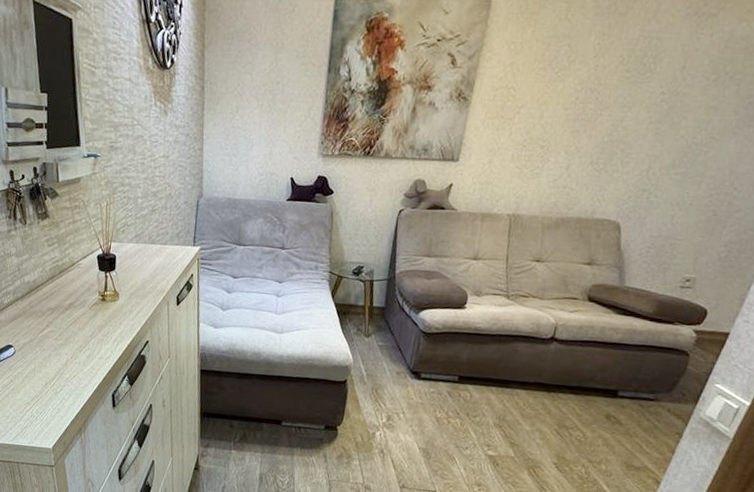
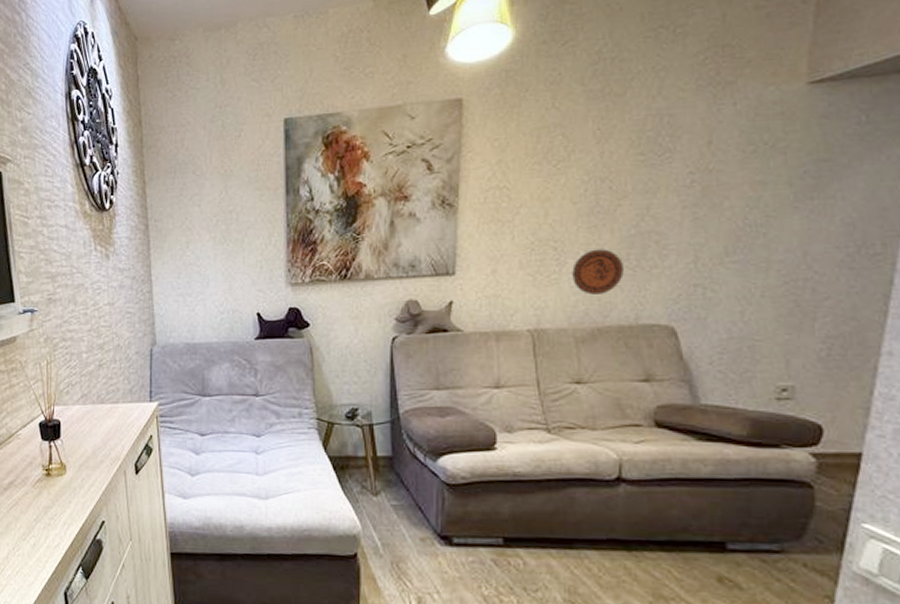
decorative plate: none [550,151,593,190] -> present [572,249,624,295]

